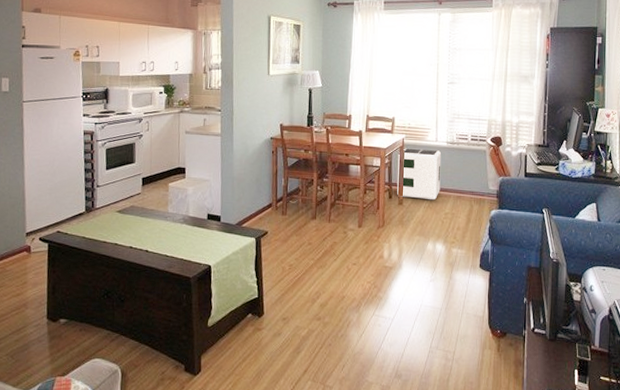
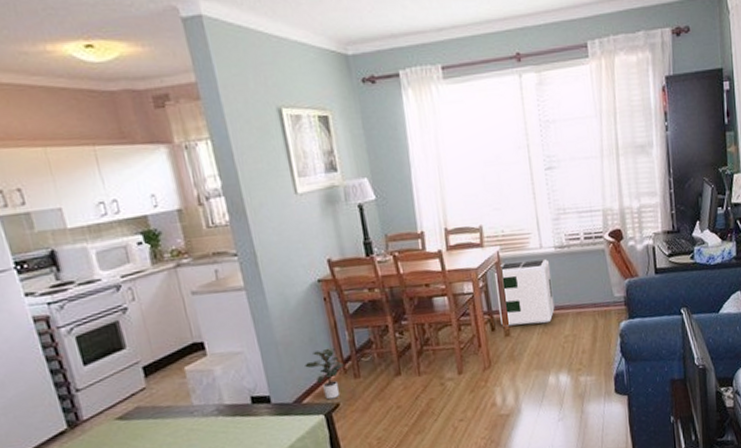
potted plant: none [249,188,277,228] -> present [305,347,344,400]

